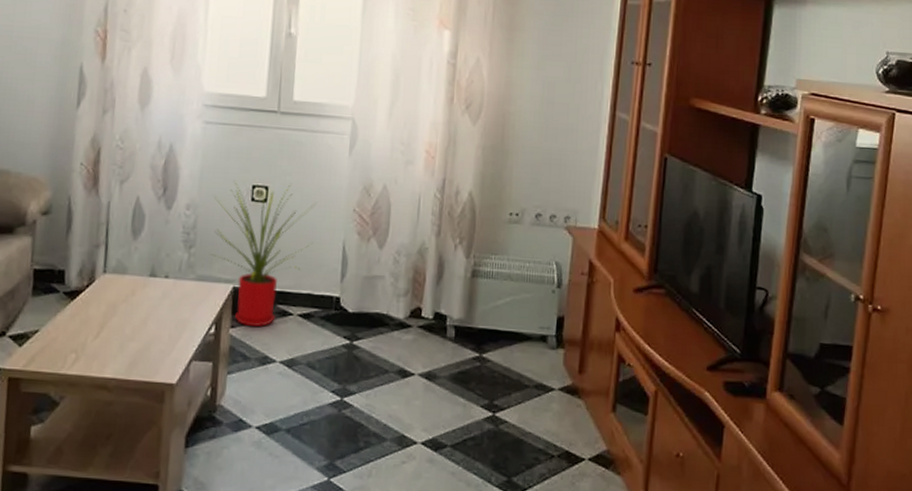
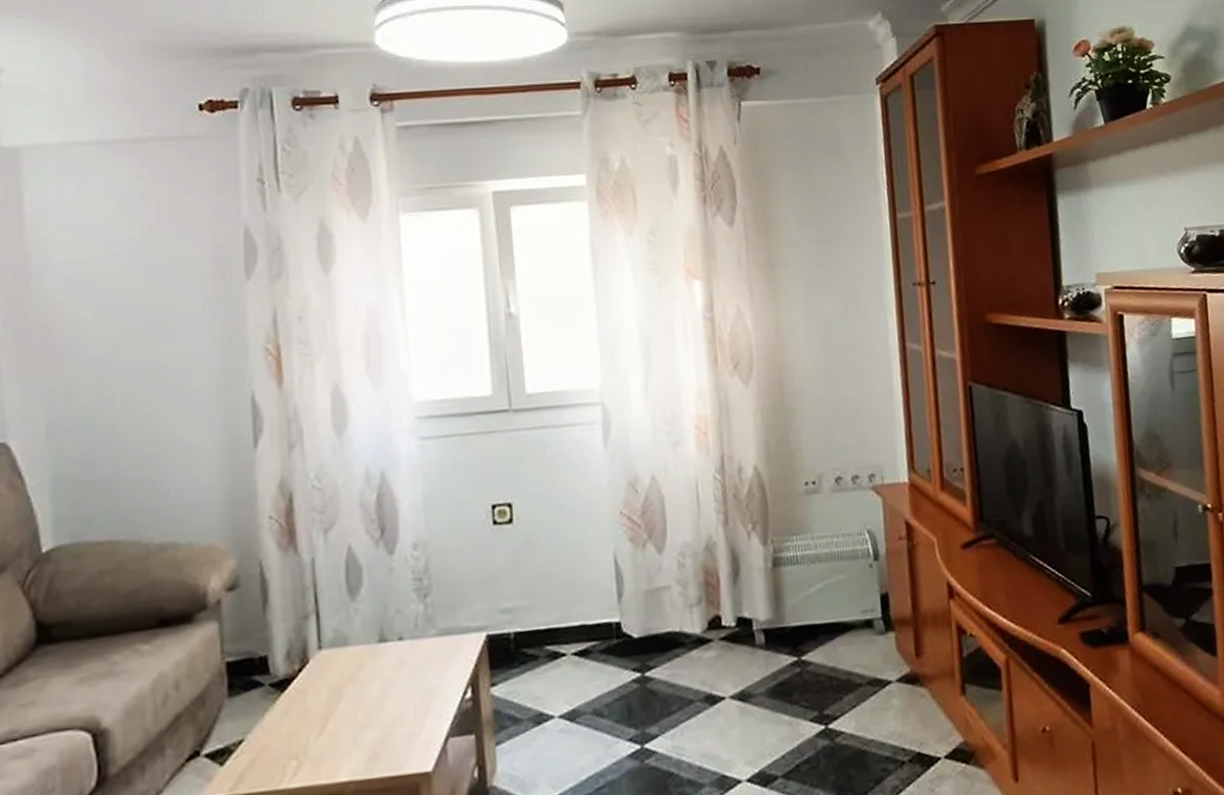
house plant: present [211,183,315,327] -> none [447,494,577,680]

